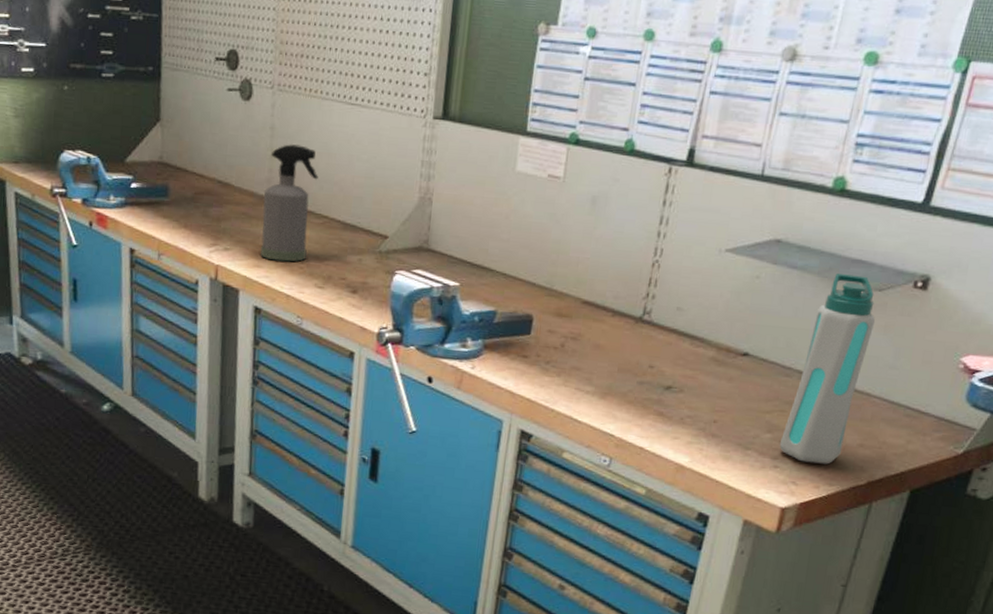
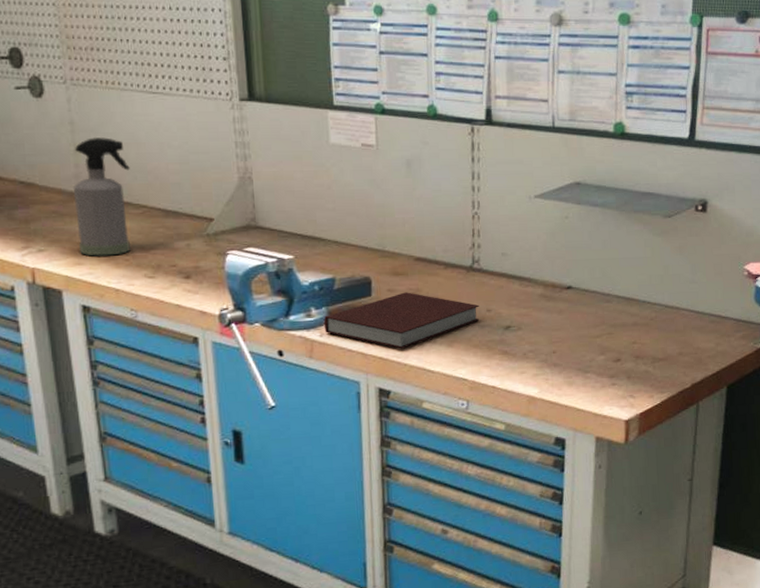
notebook: none [477,335,642,394] -> present [323,292,479,349]
water bottle: present [779,274,875,465] -> none [613,206,671,376]

